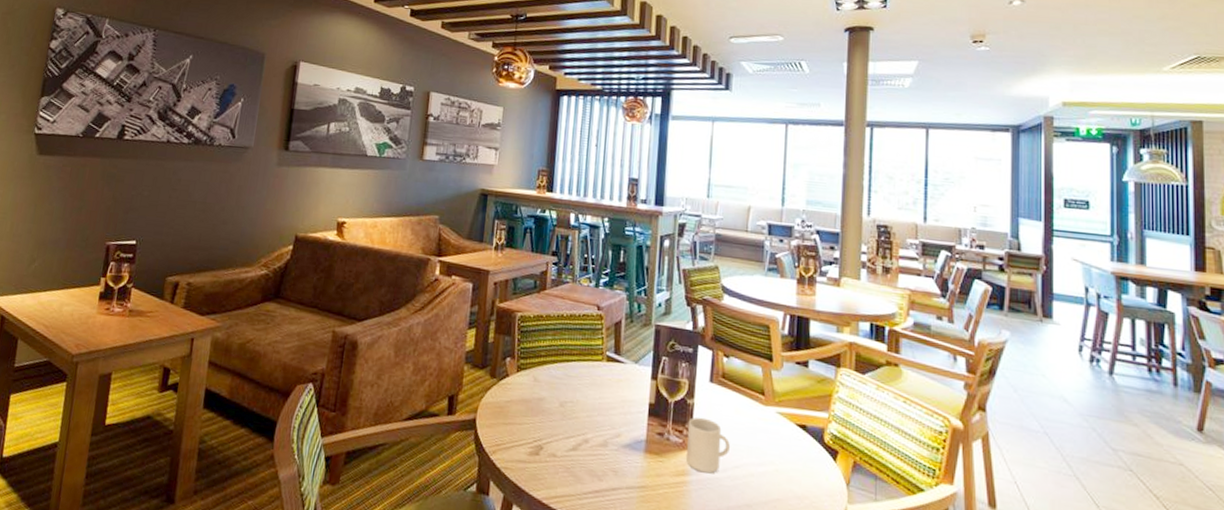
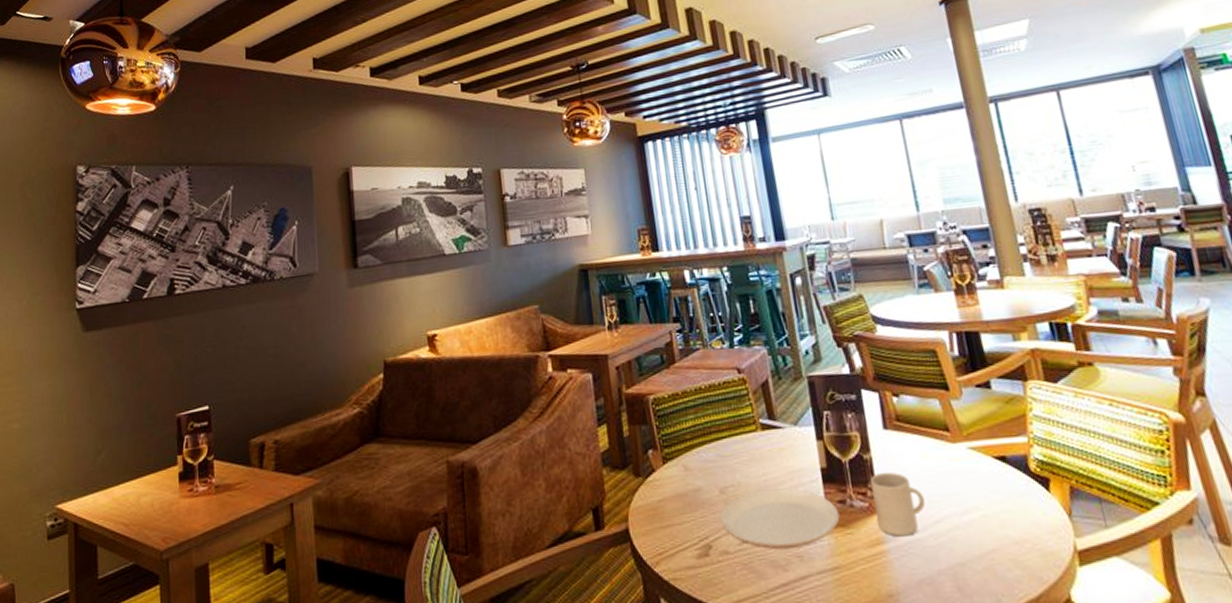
plate: none [555,410,656,464] -> present [720,488,840,549]

